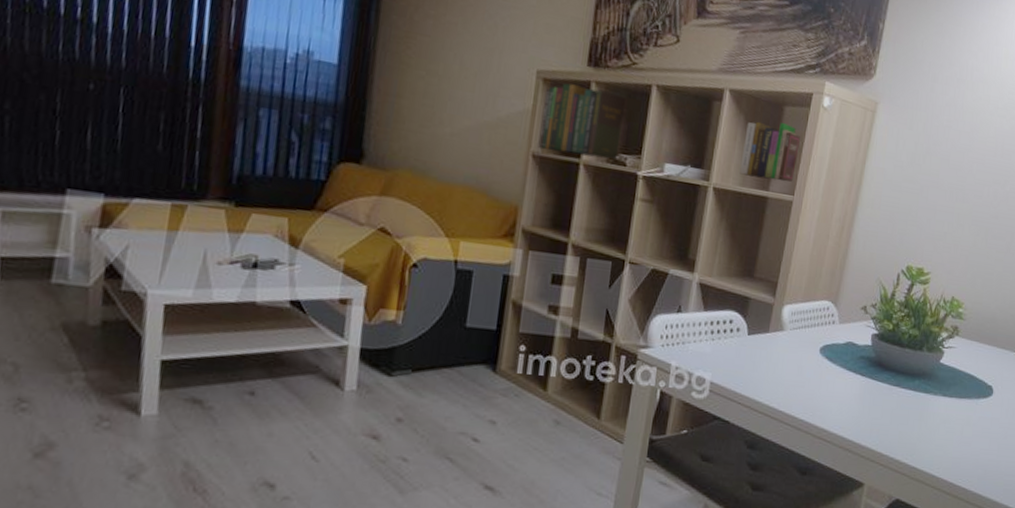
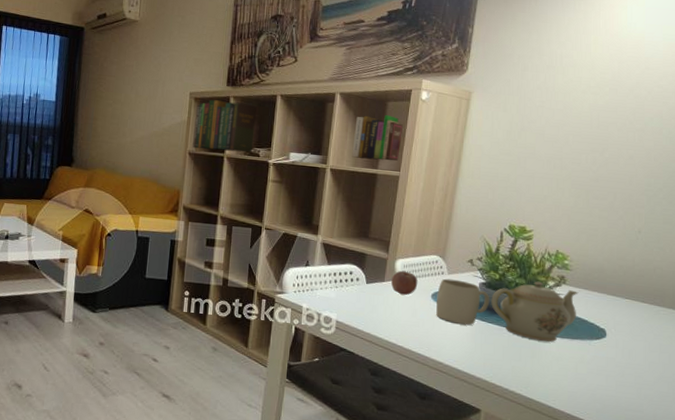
fruit: none [776,319,806,350] -> present [391,270,418,296]
mug: none [824,329,882,384] -> present [436,278,490,325]
teapot: none [882,332,970,402] -> present [491,281,579,342]

